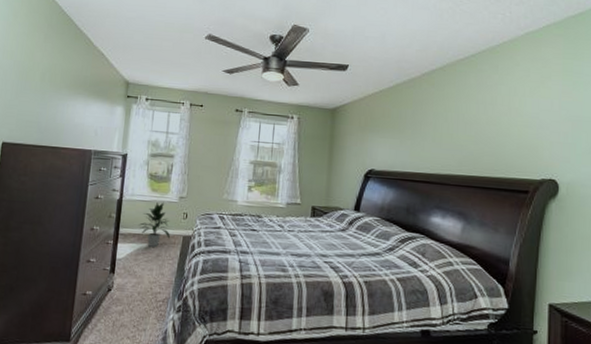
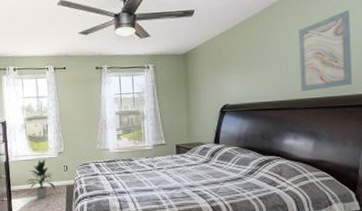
wall art: none [453,88,511,168] -> present [299,10,352,91]

